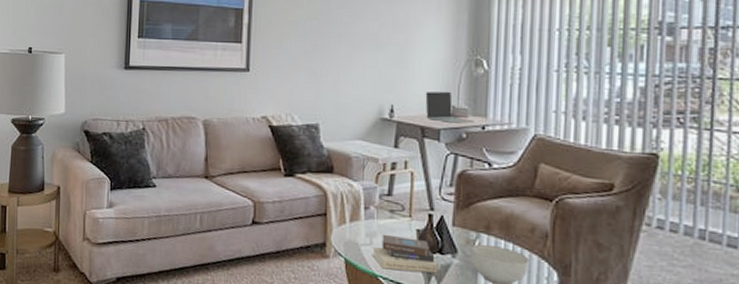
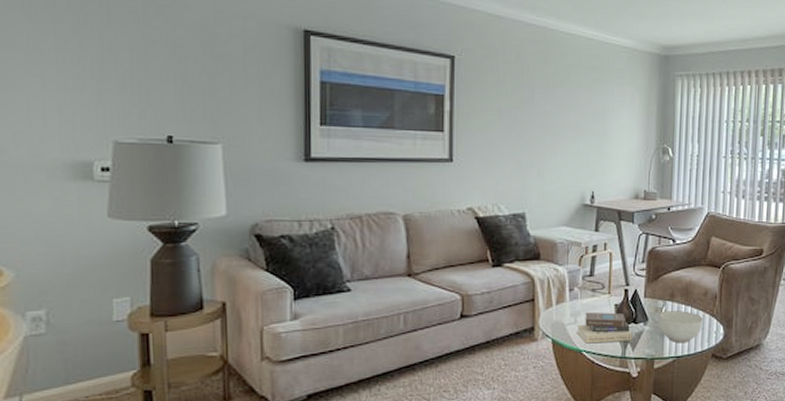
laptop: present [425,91,475,124] -> none [621,177,662,207]

